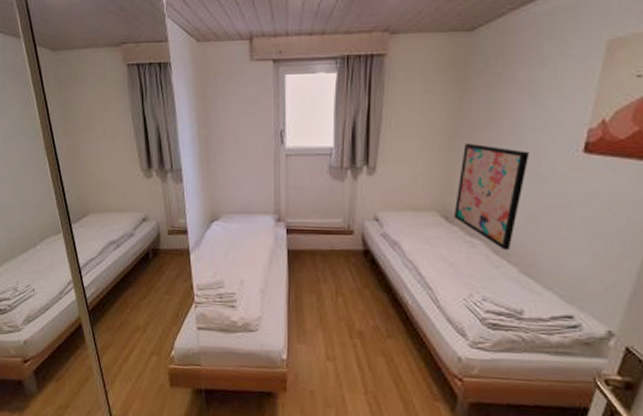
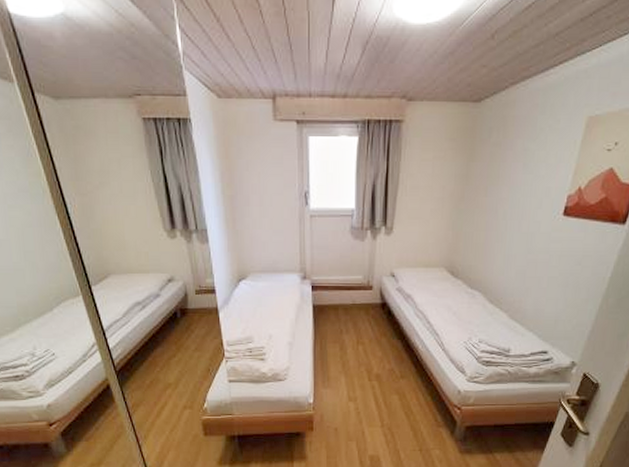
wall art: present [453,143,530,250] -> none [458,206,522,299]

